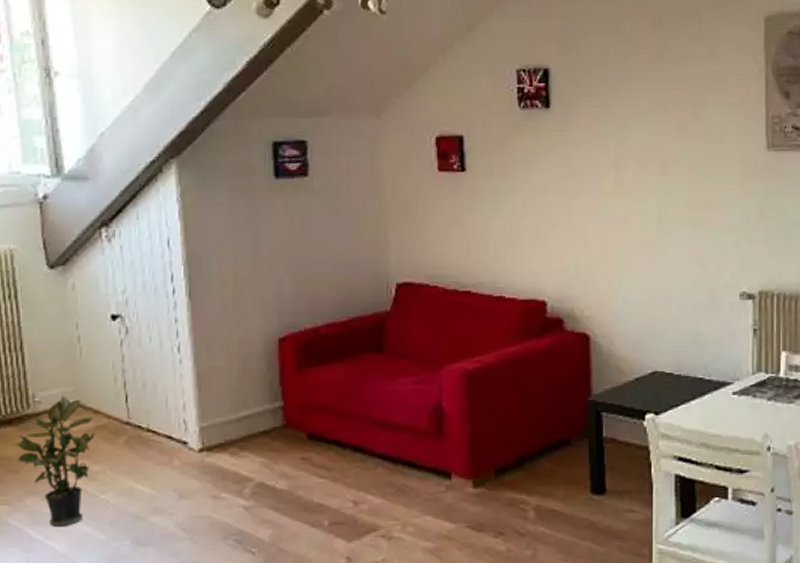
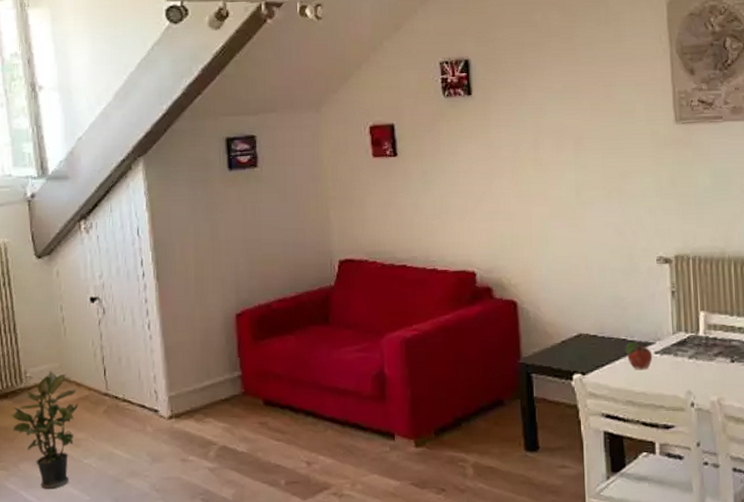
fruit: none [701,381,730,411] -> present [625,341,653,370]

